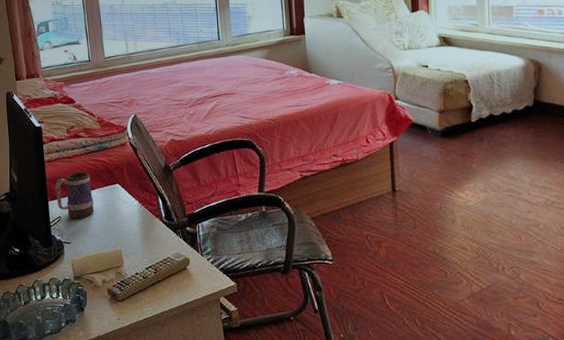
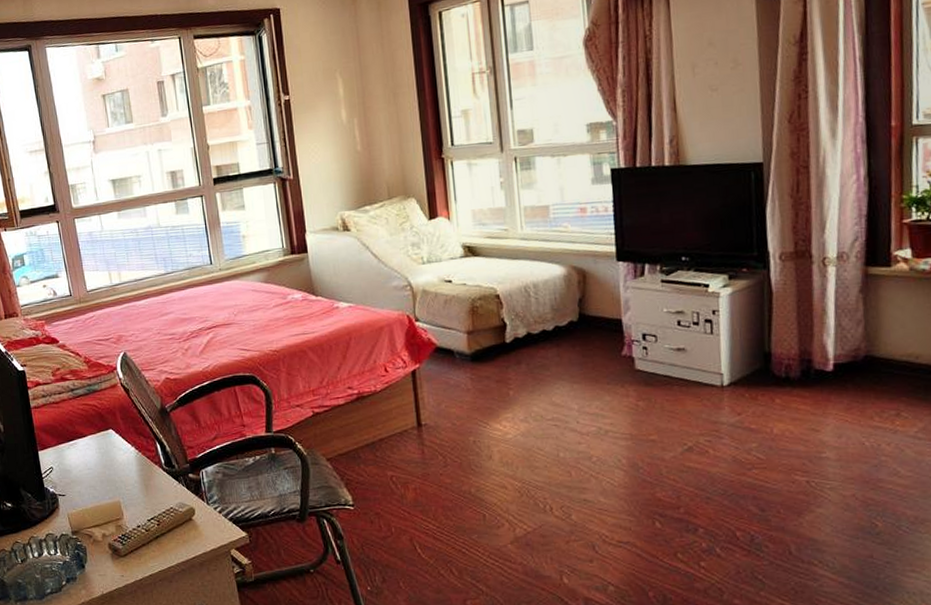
mug: present [56,172,94,219] -> none [44,417,88,469]

